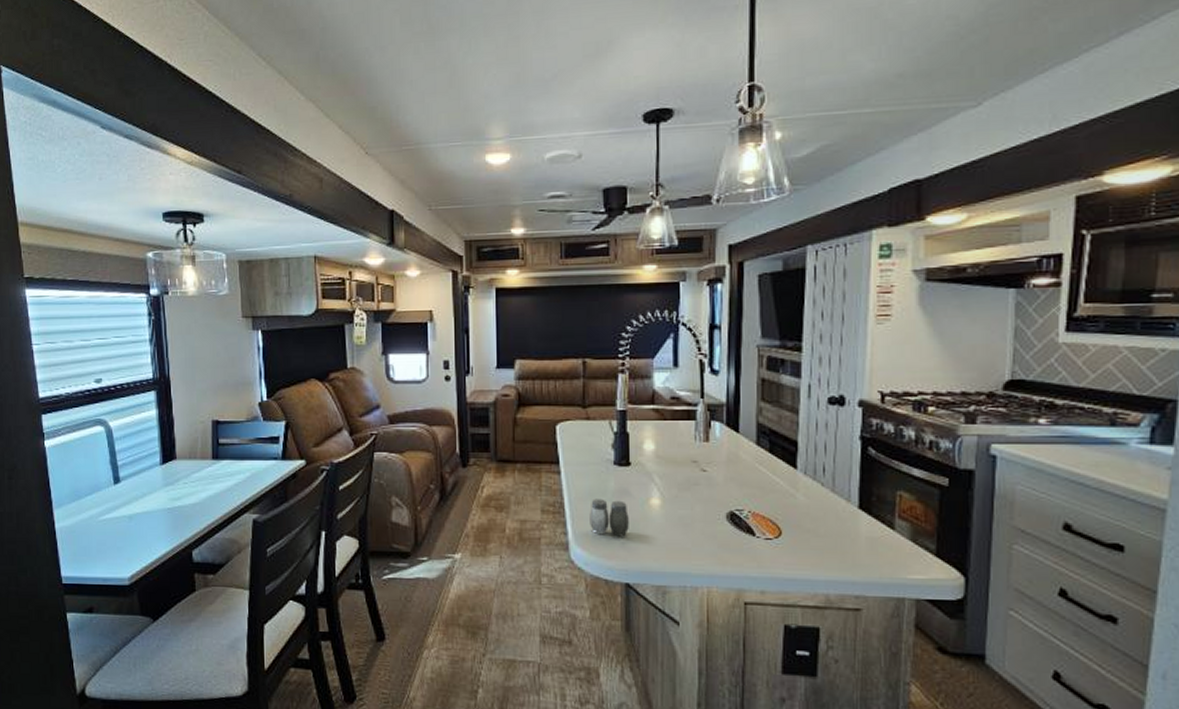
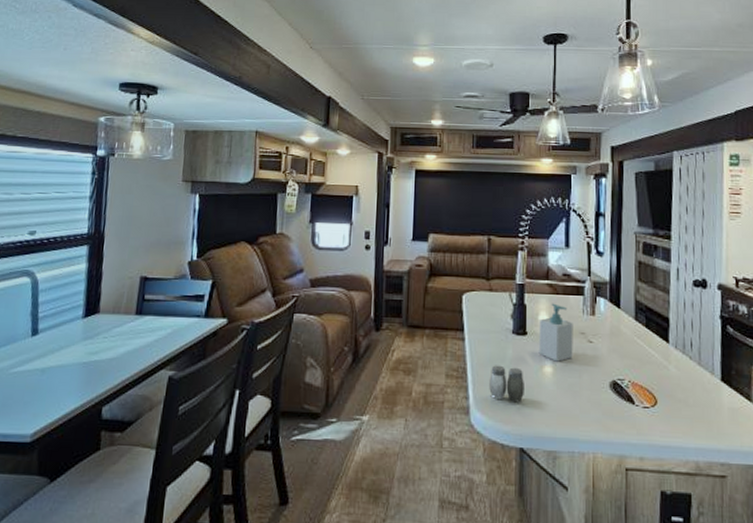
soap bottle: none [644,430,684,493] -> present [538,303,573,362]

